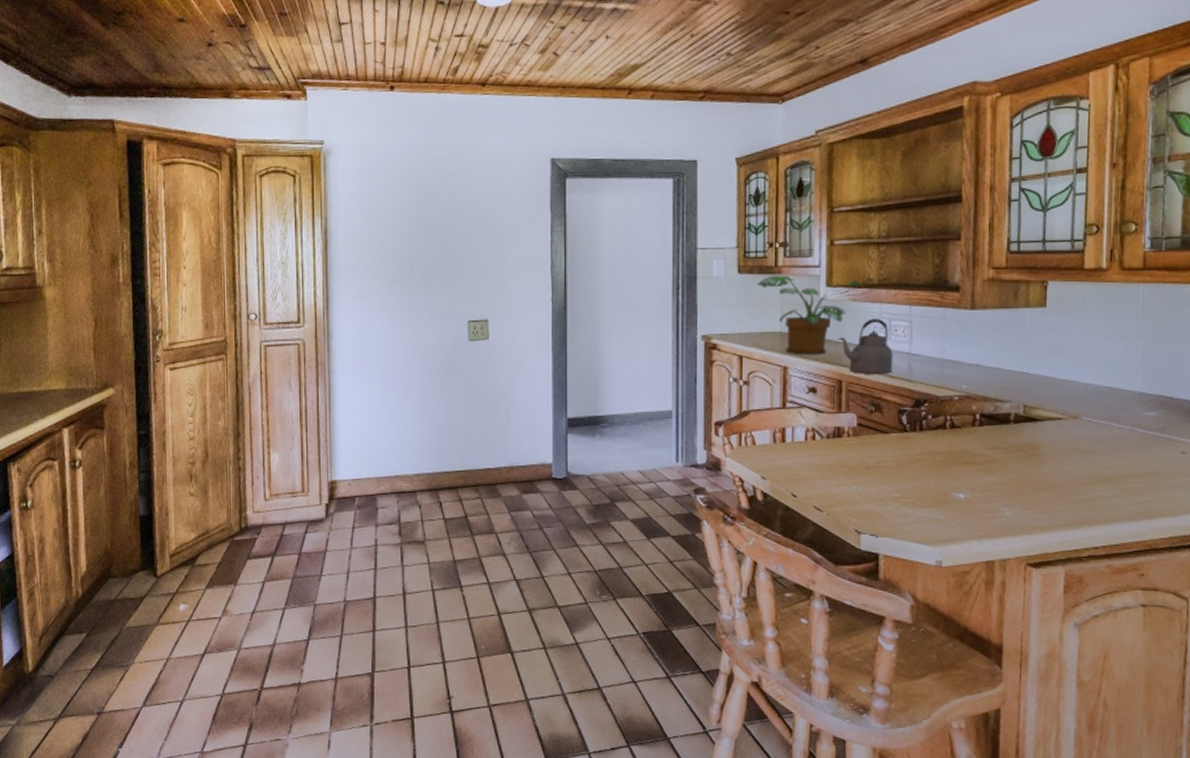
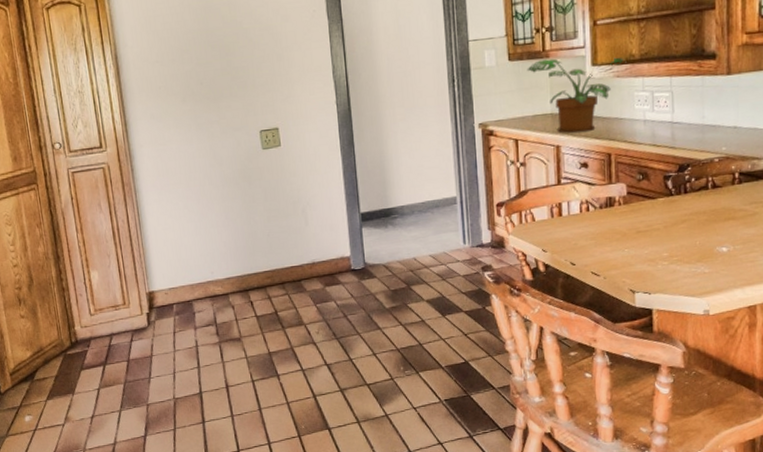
kettle: present [837,318,893,374] -> none [605,91,657,146]

